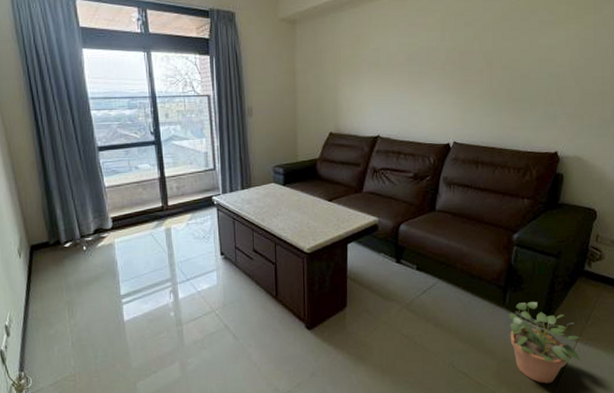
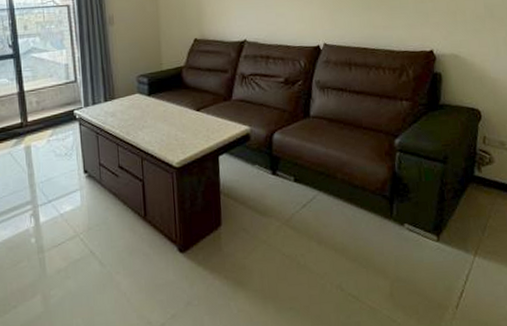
potted plant: present [508,301,582,384] -> none [398,212,482,306]

